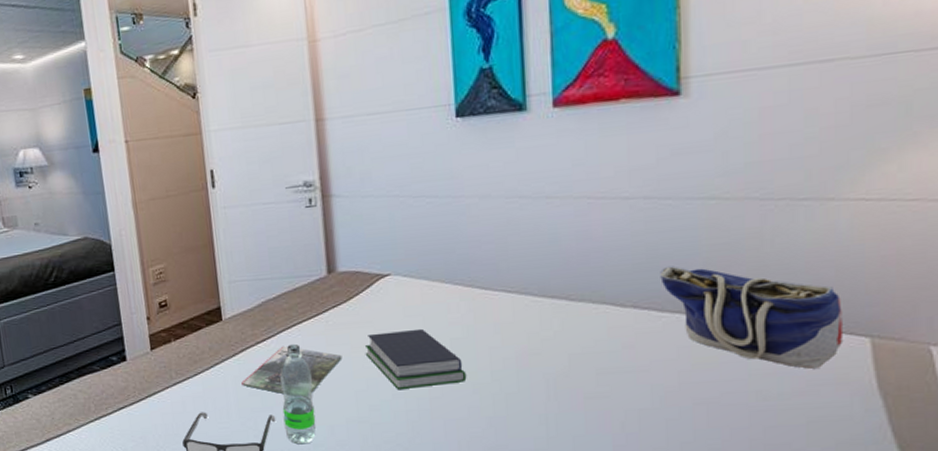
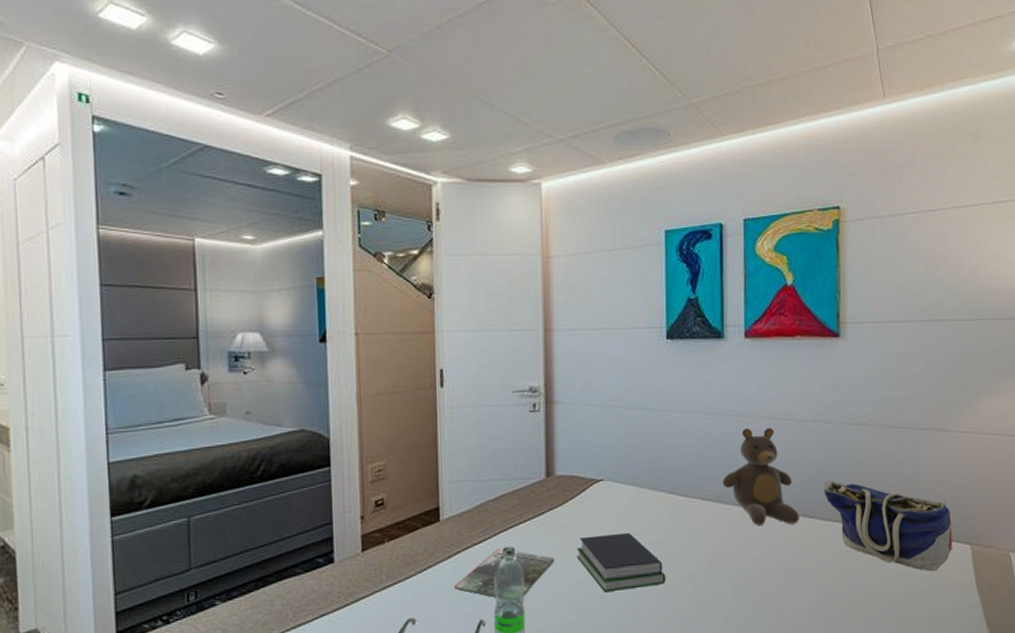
teddy bear: none [530,208,629,320] -> present [722,427,799,526]

